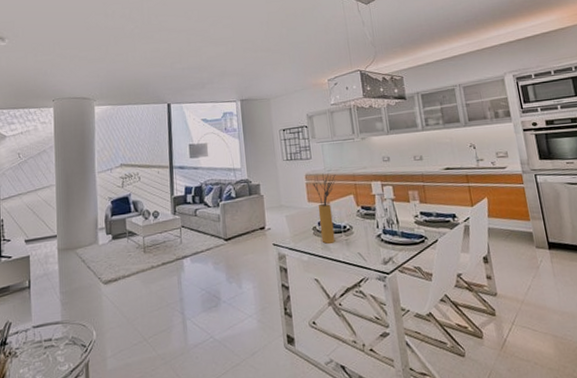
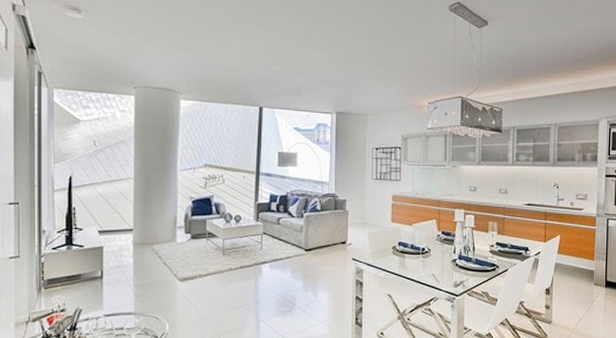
vase: present [312,173,336,244] -> none [398,196,422,263]

